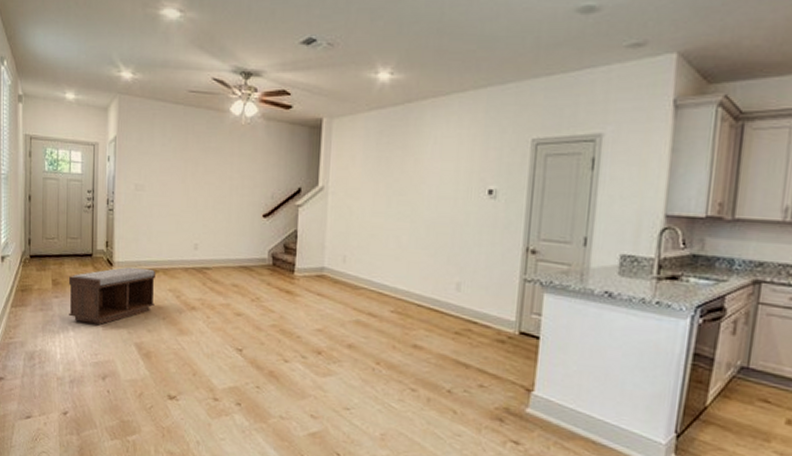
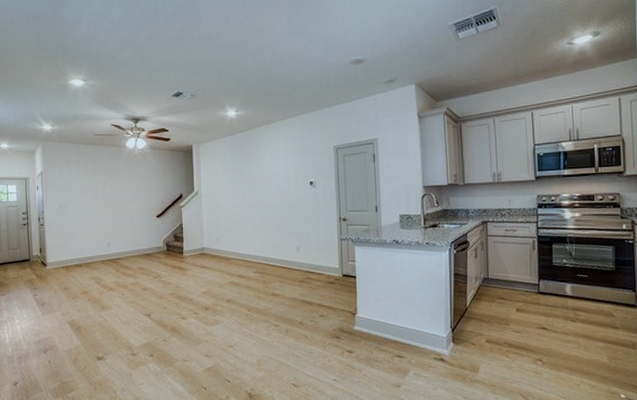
bench: present [68,266,155,324] -> none [12,264,81,312]

